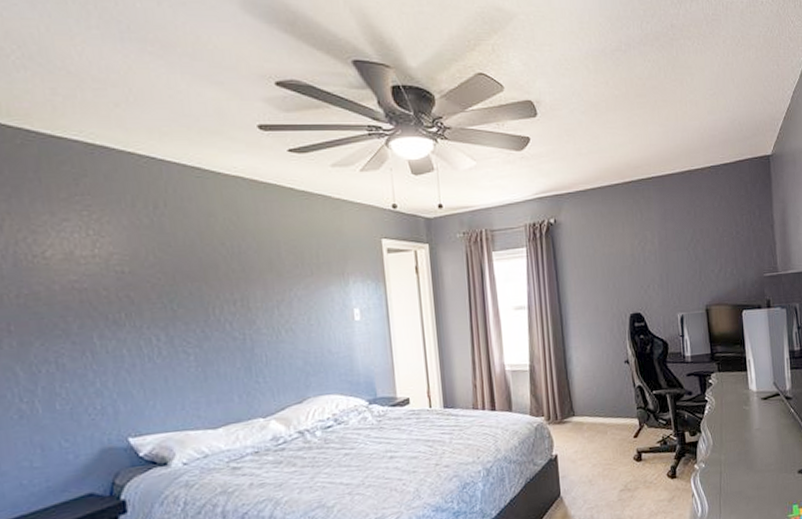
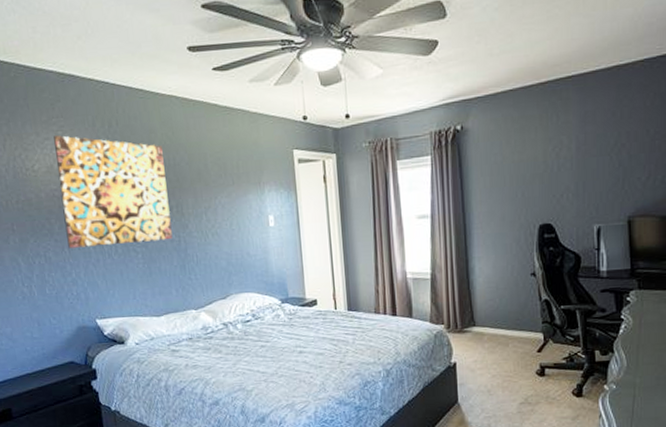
wall art: none [76,216,236,352] -> present [54,135,173,248]

